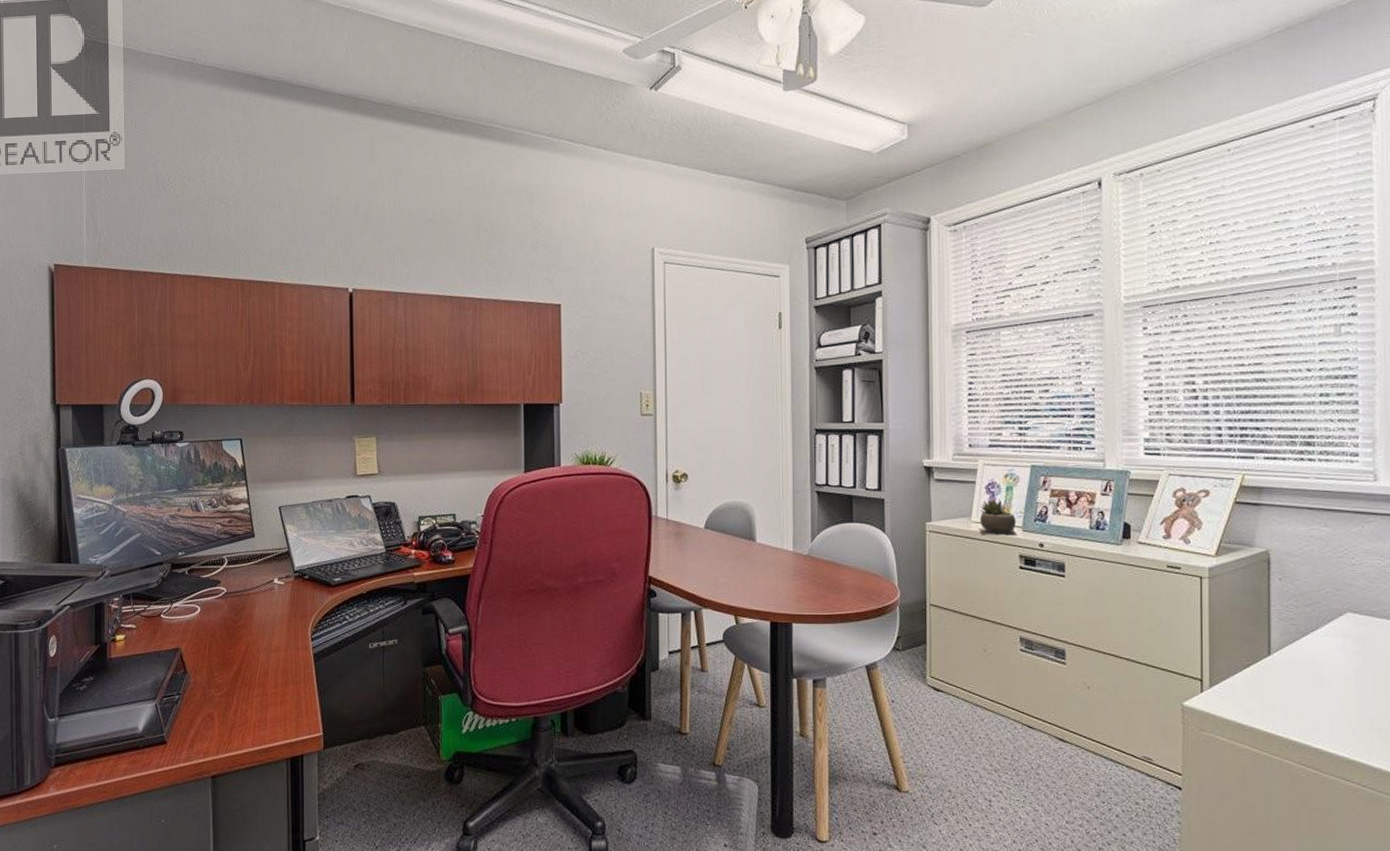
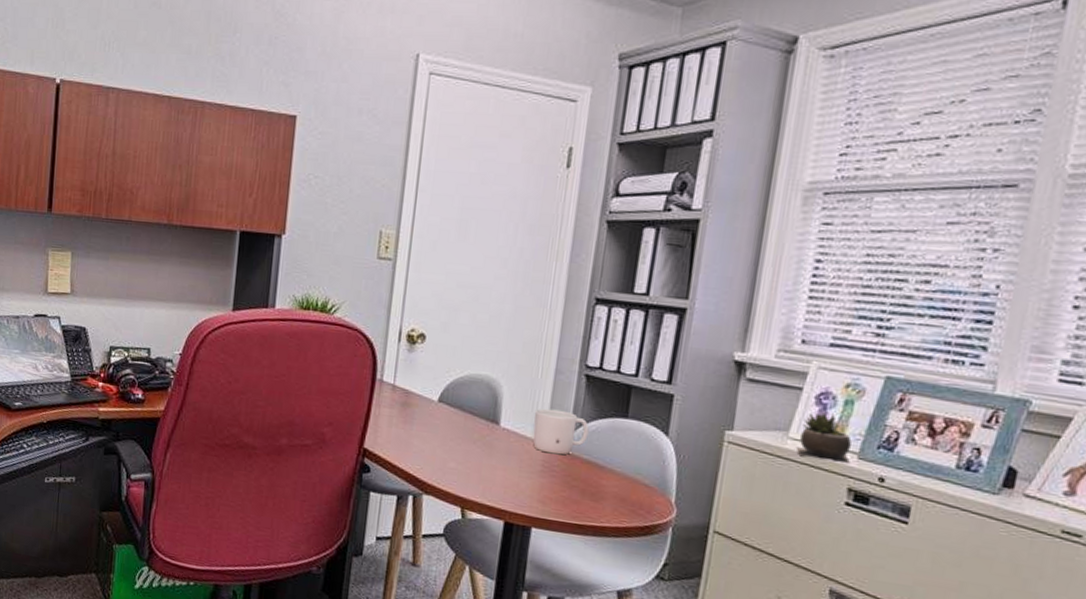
mug: none [781,523,825,560] -> present [532,408,589,455]

